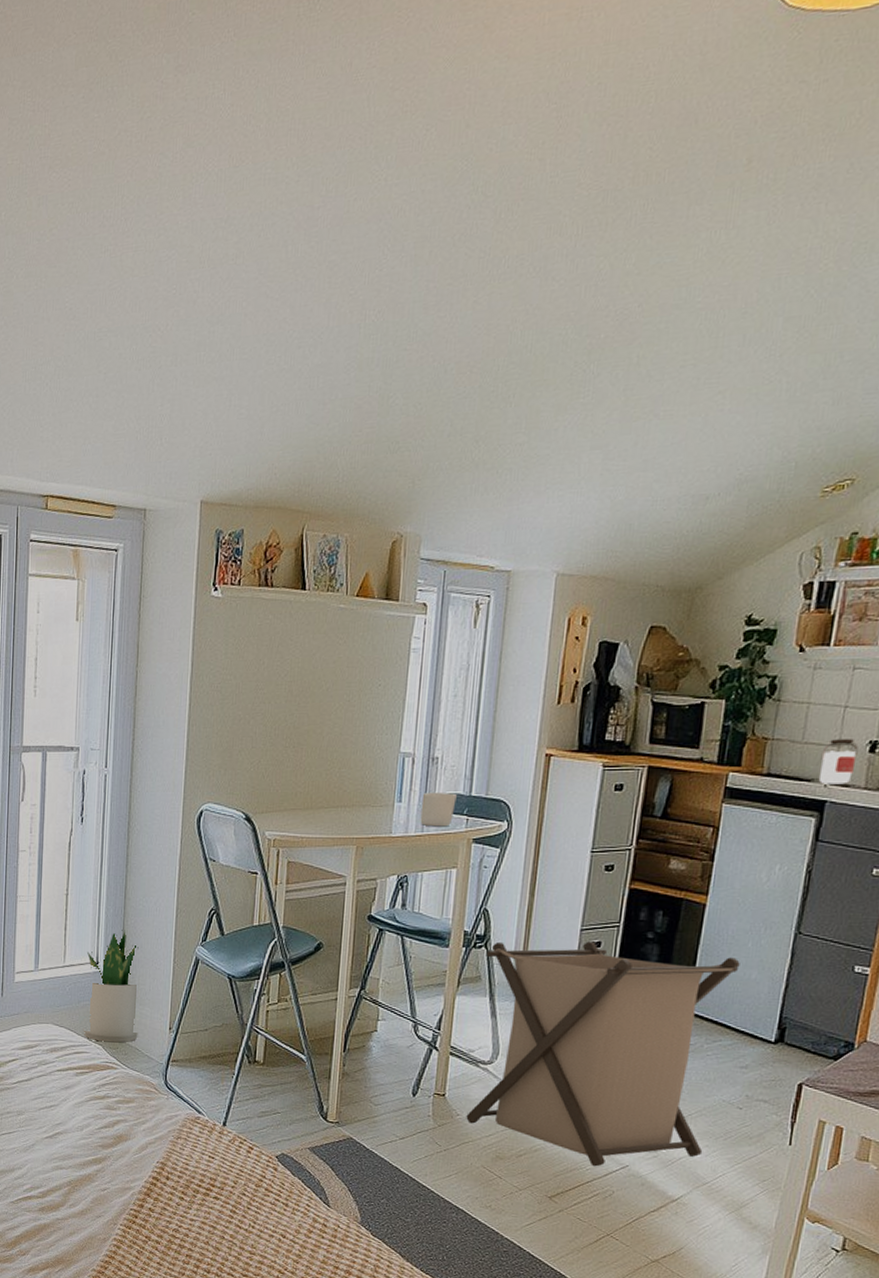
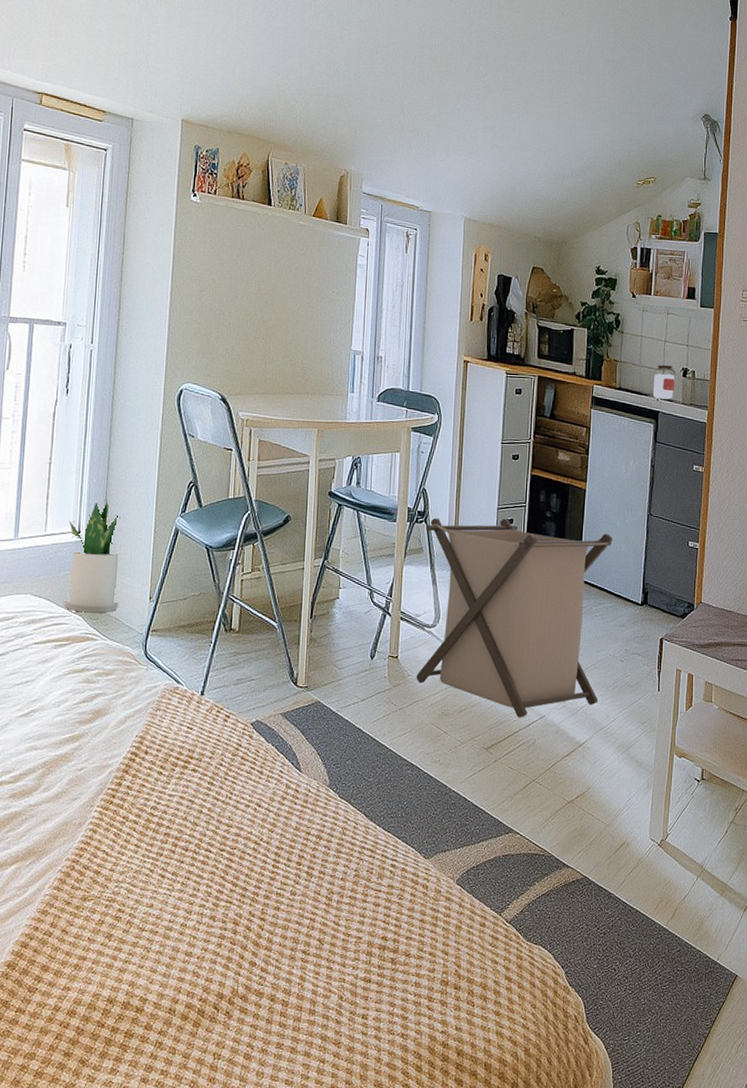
mug: present [420,792,457,827] -> none [369,385,398,416]

